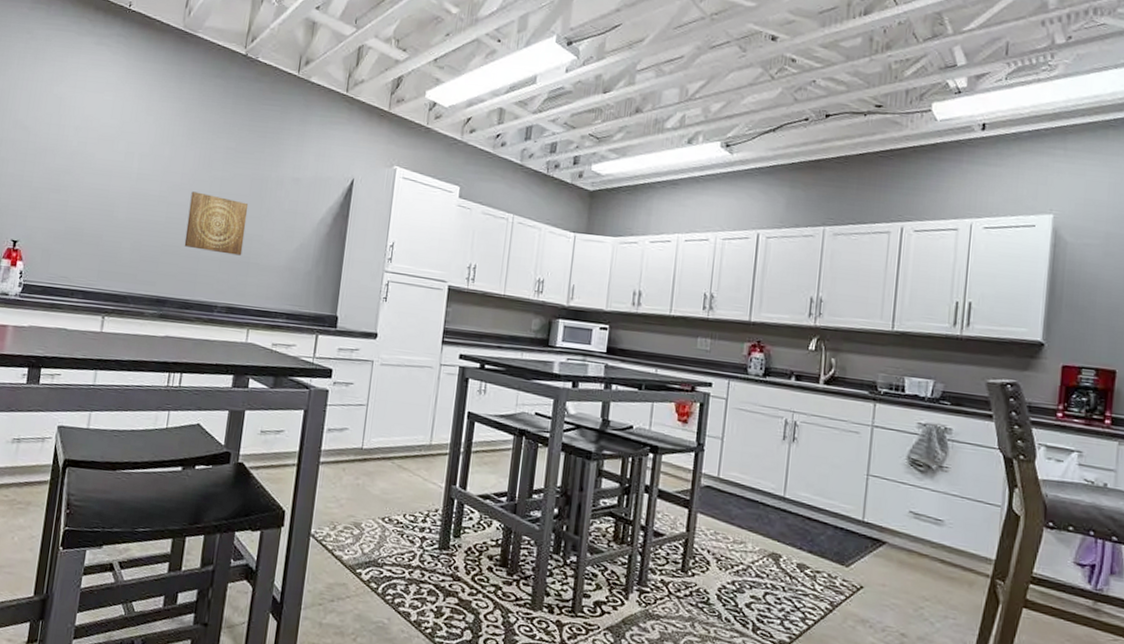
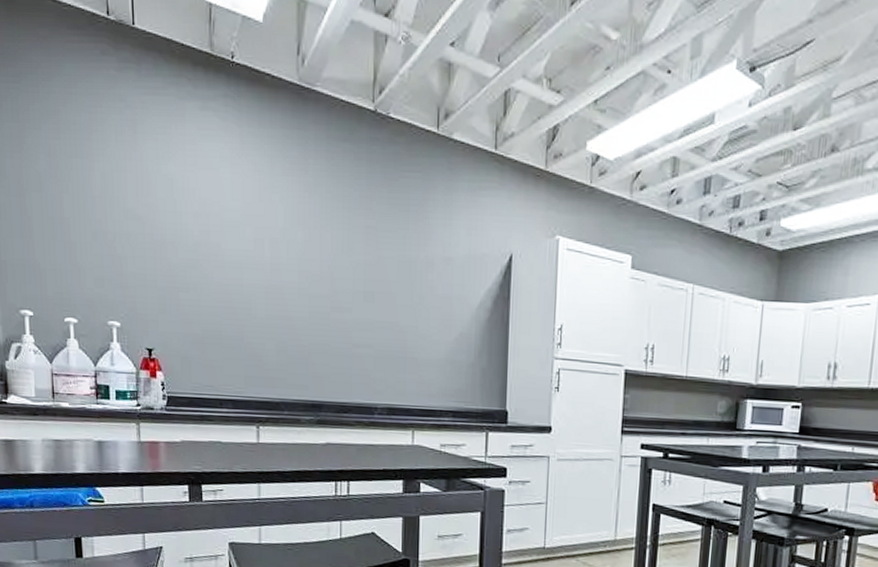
wall art: present [184,191,249,256] -> none [333,280,398,351]

